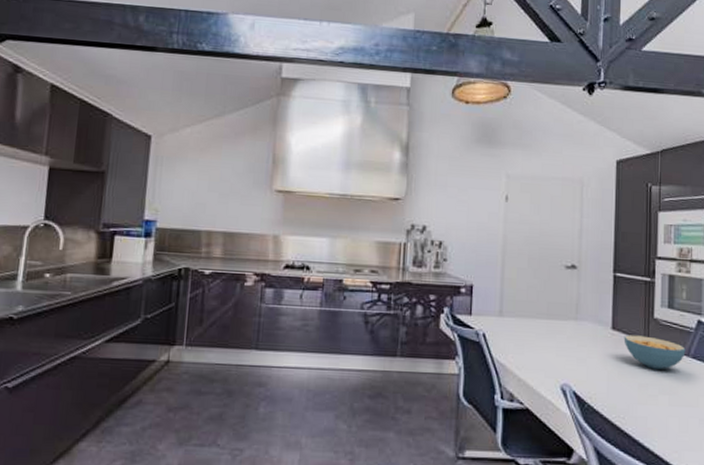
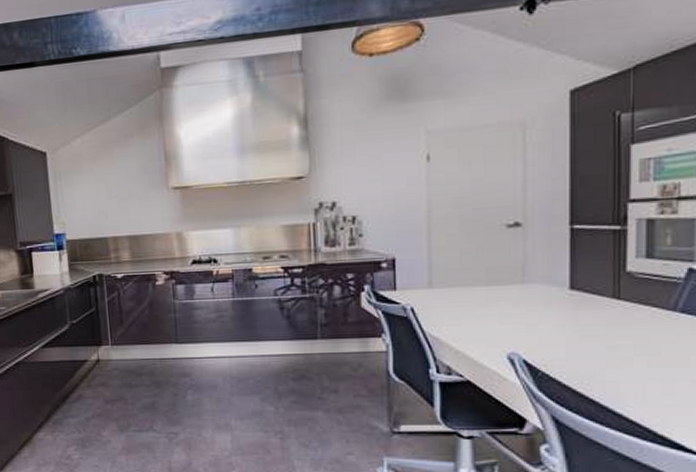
cereal bowl: present [624,335,686,369] -> none [586,292,671,329]

